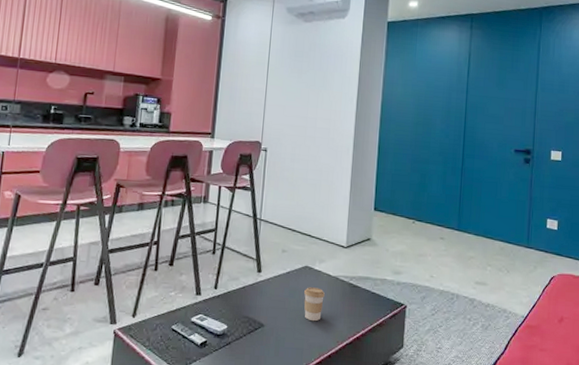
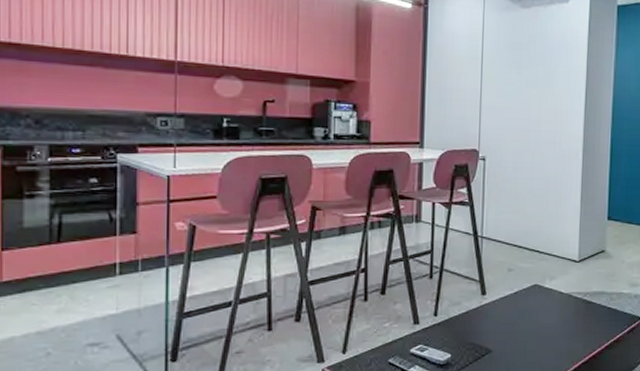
coffee cup: present [304,287,325,322] -> none [534,307,557,343]

